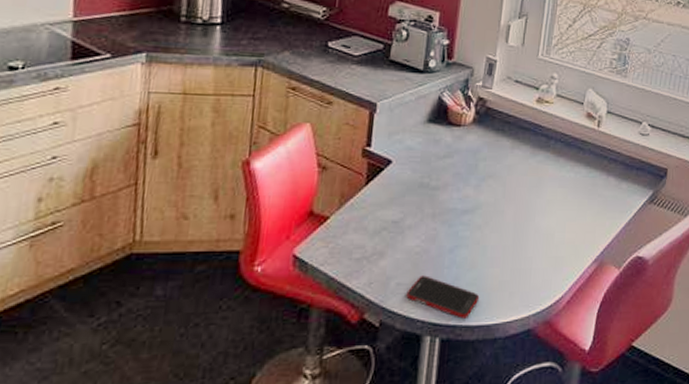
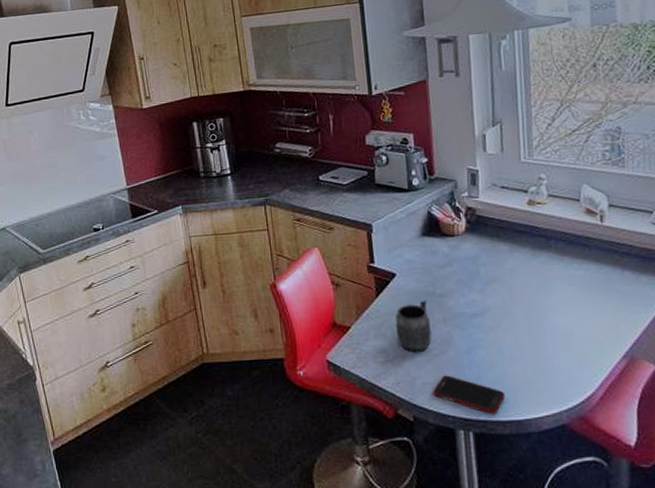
mug: none [379,192,419,250] -> present [395,300,432,353]

